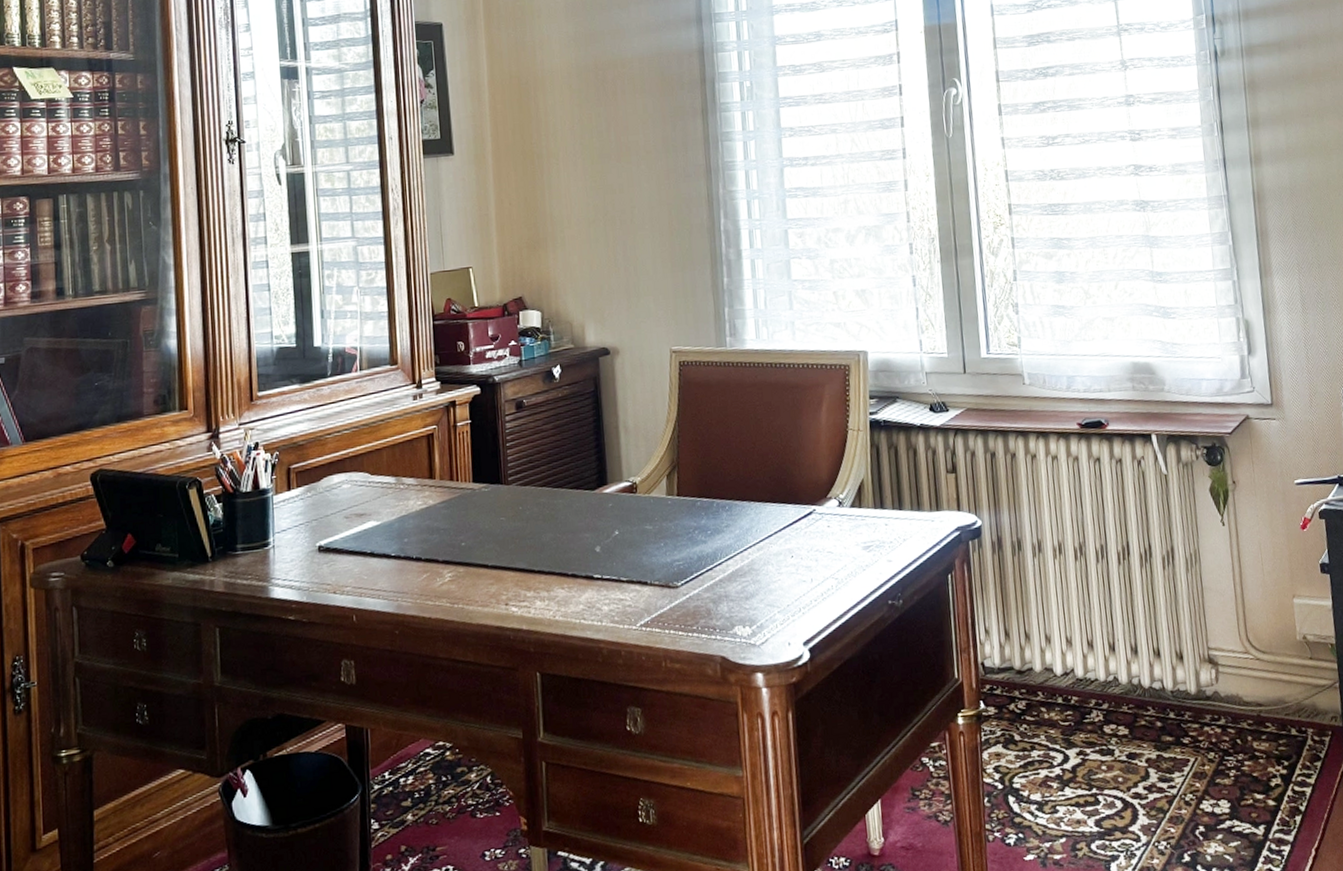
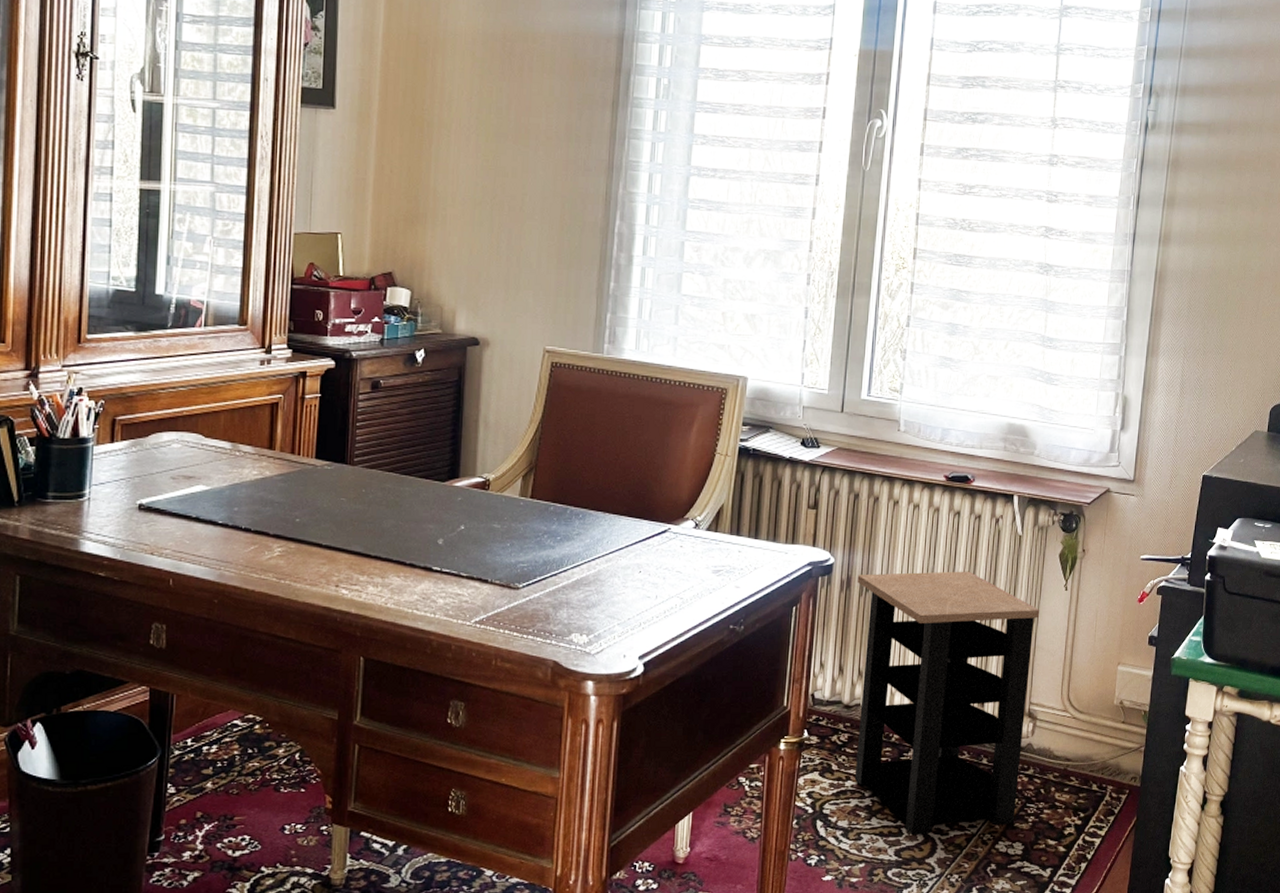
side table: none [1007,517,1215,803] -> present [854,571,1040,835]

